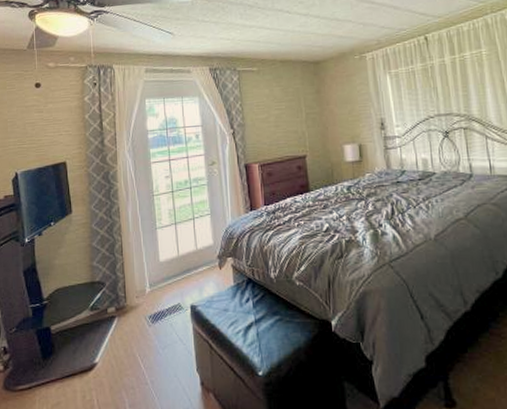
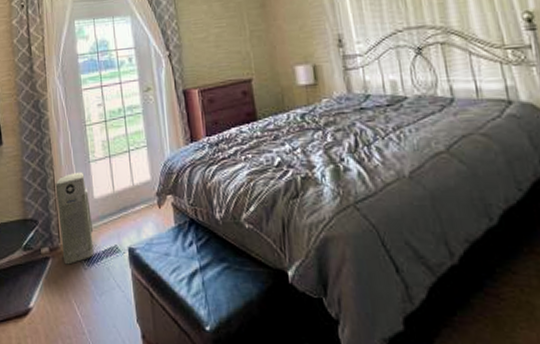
air purifier: none [123,237,158,323] -> present [55,171,94,265]

